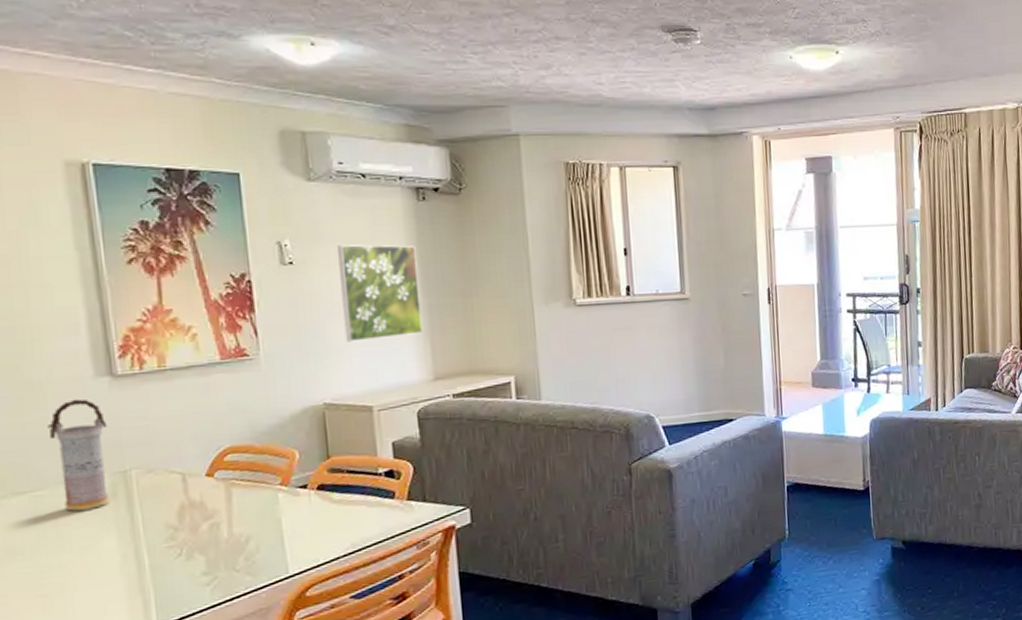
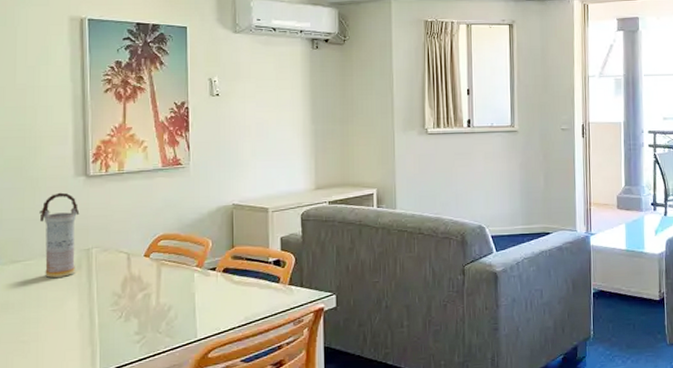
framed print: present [338,244,422,342] -> none [252,82,309,157]

